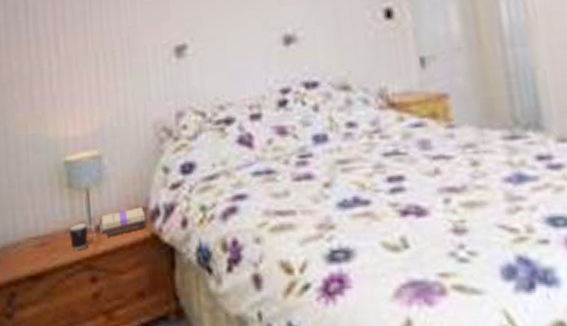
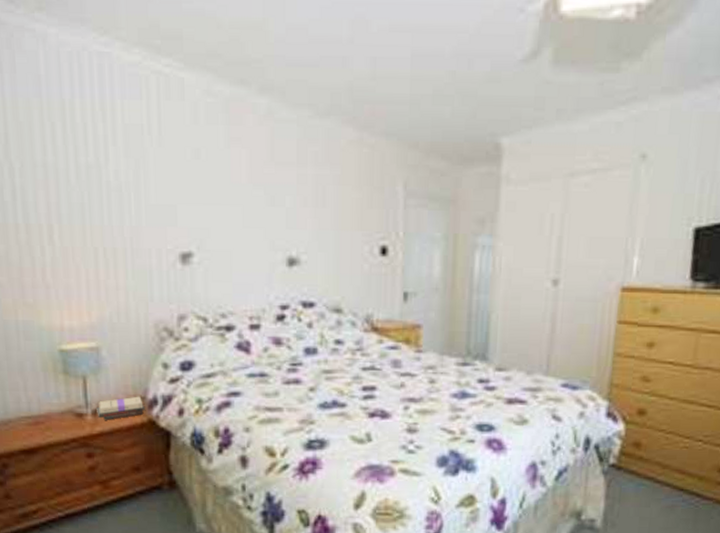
mug: present [68,223,94,251] -> none [64,407,91,430]

